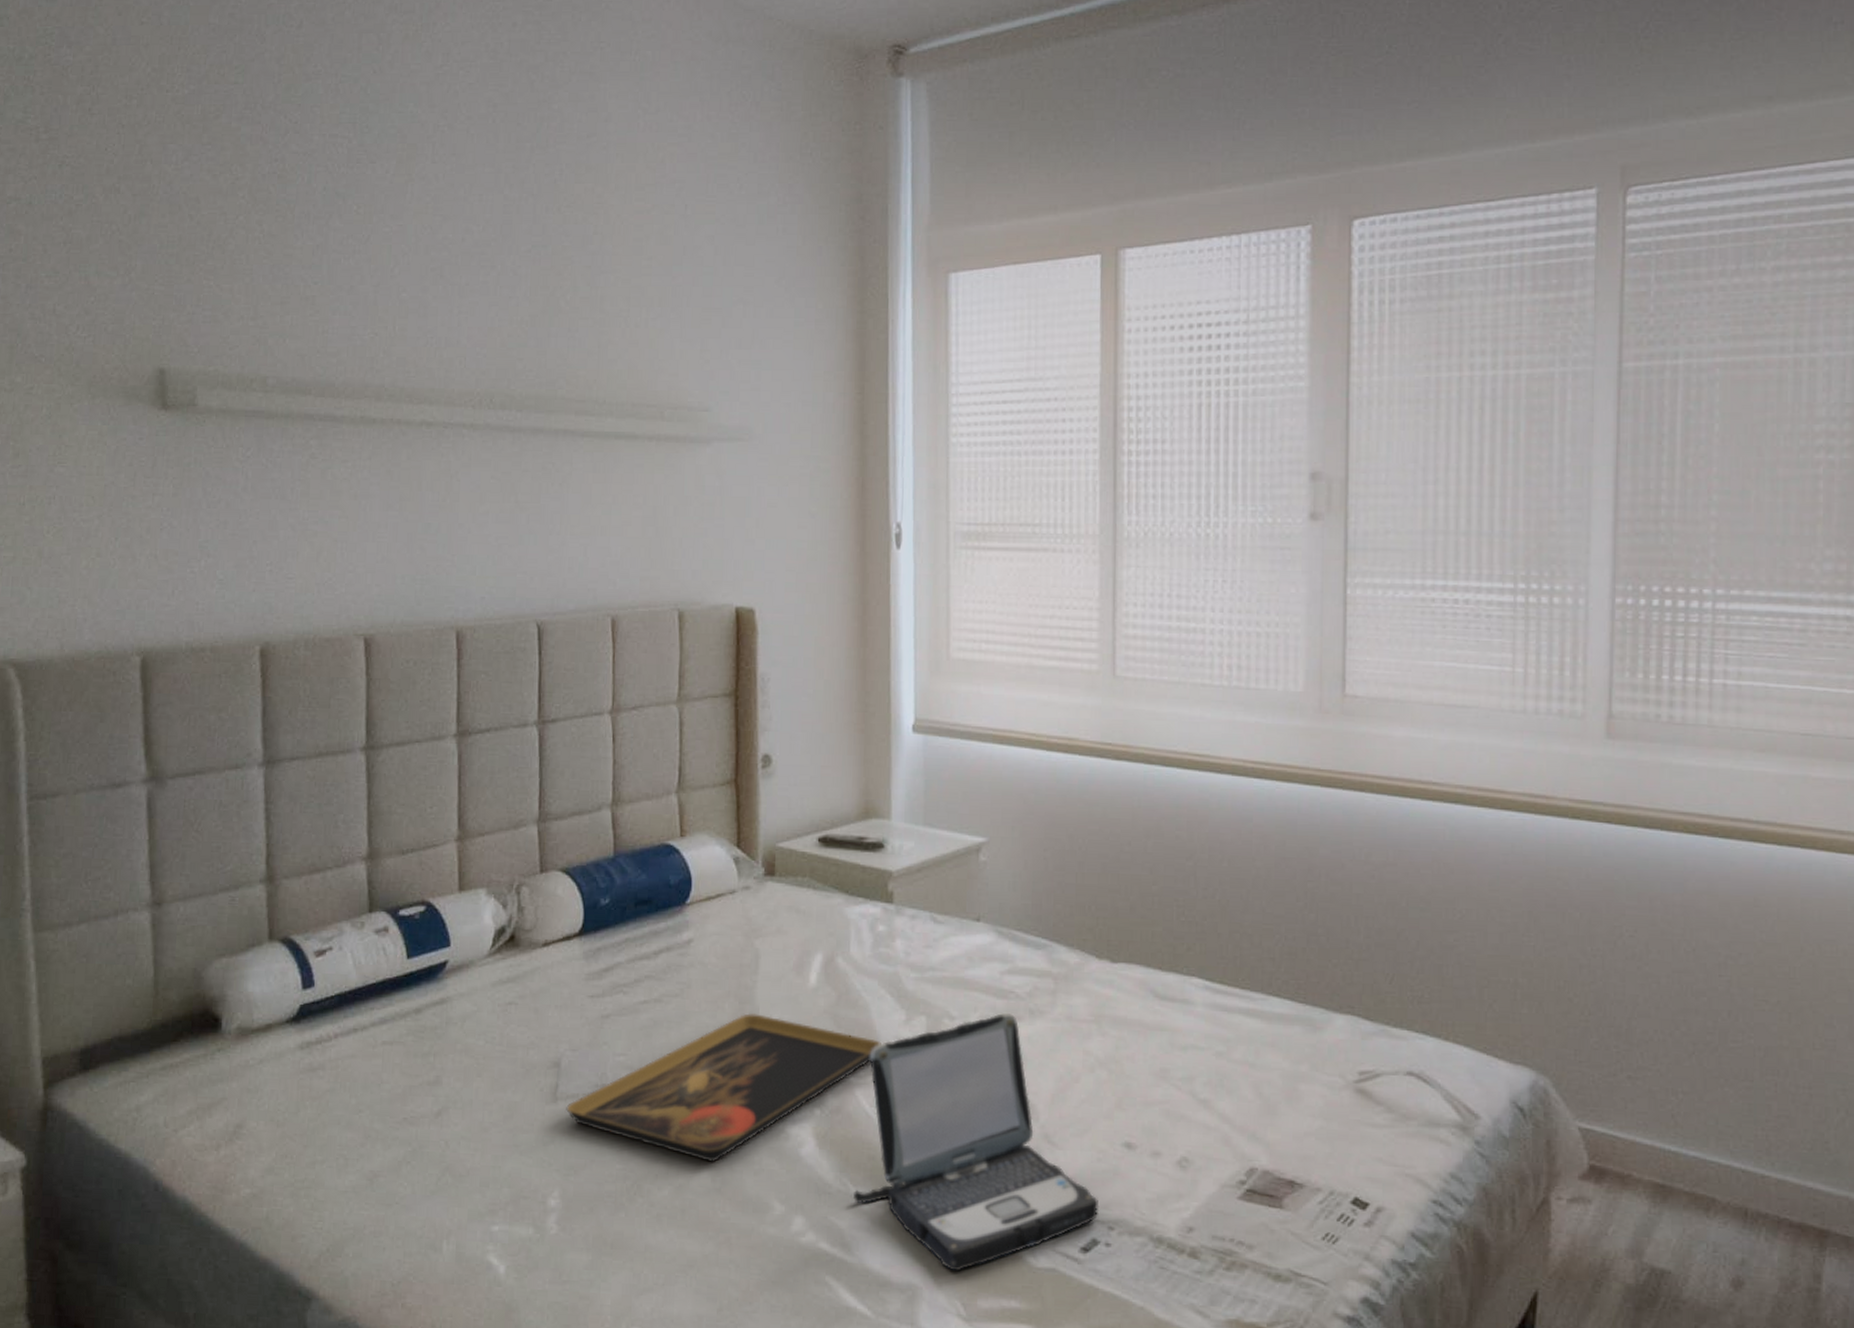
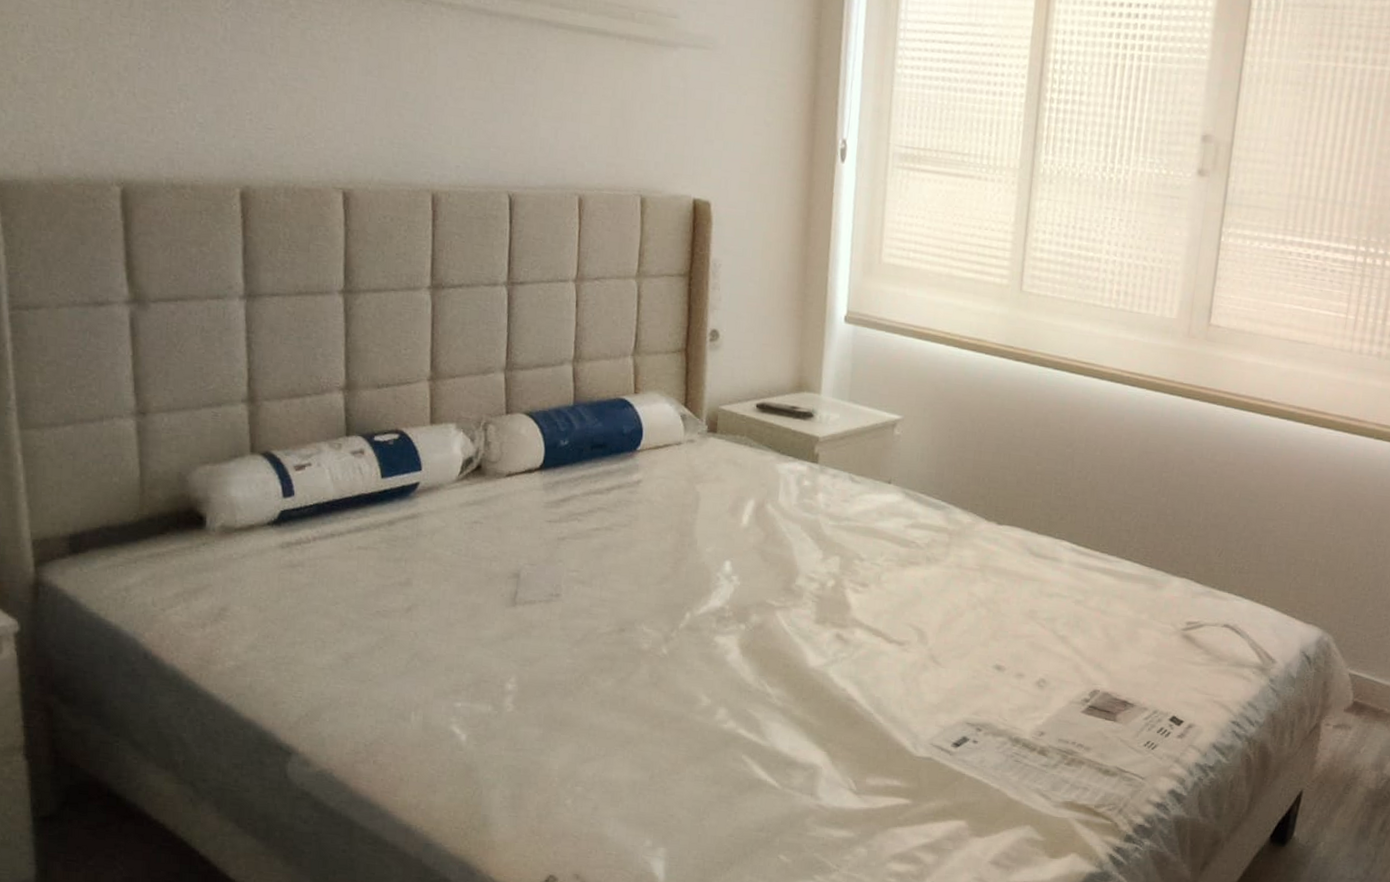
decorative tray: present [566,1013,881,1163] -> none [524,544,801,663]
laptop: present [852,1013,1100,1272] -> none [769,558,971,757]

